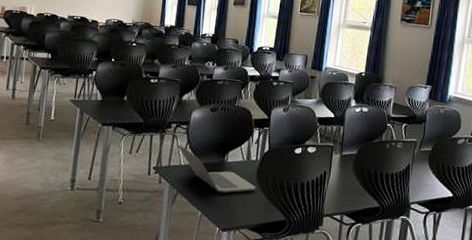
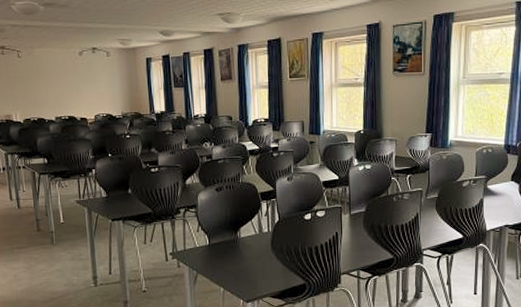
laptop: present [177,144,256,193] -> none [189,228,272,268]

